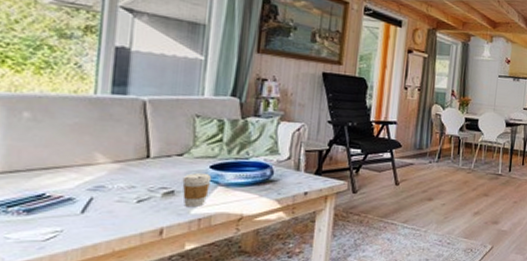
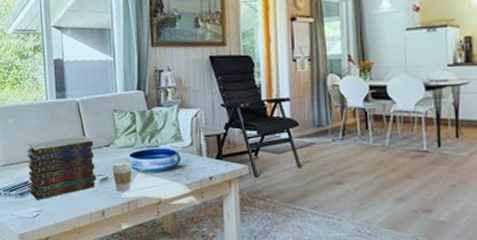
book stack: none [41,140,161,218] -> present [26,135,97,200]

